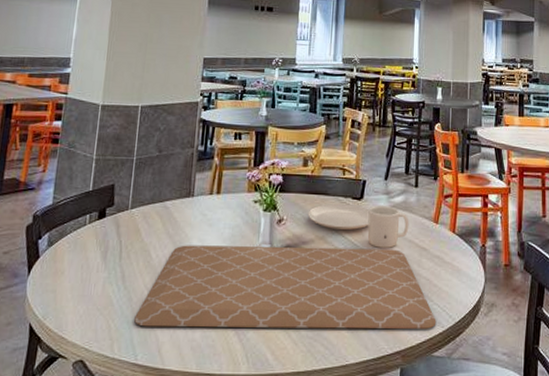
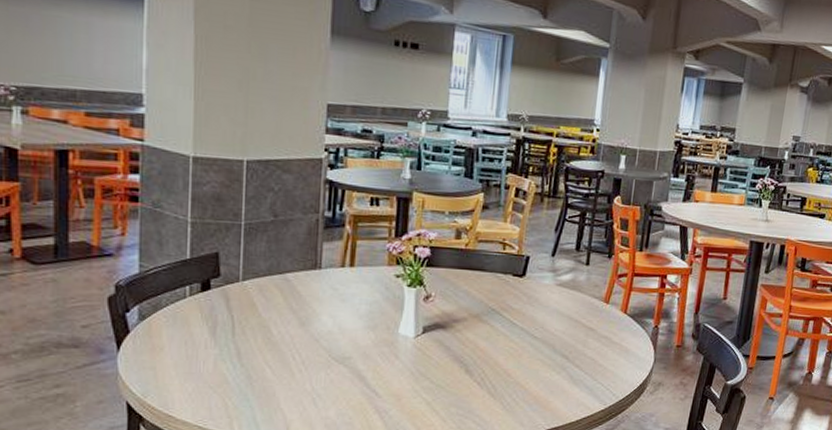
placemat: present [134,245,436,330] -> none [256,321,599,408]
plate: present [307,204,370,231] -> none [460,280,532,310]
mug: present [367,206,409,248] -> none [528,283,577,328]

